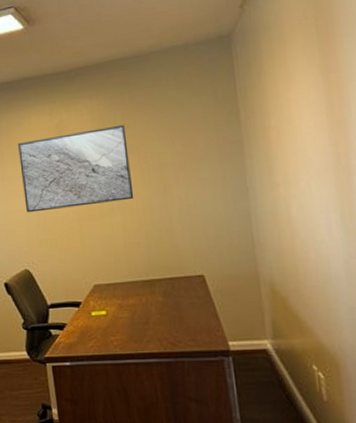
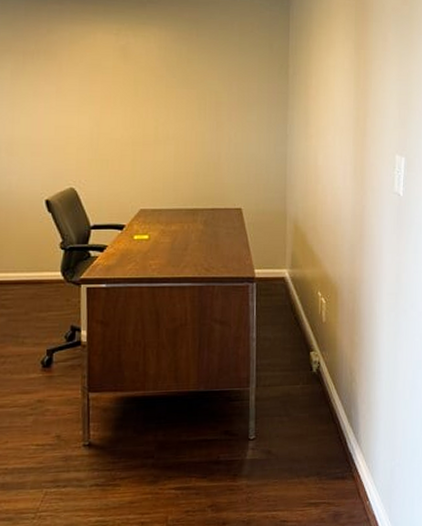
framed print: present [18,124,134,213] -> none [78,57,189,132]

